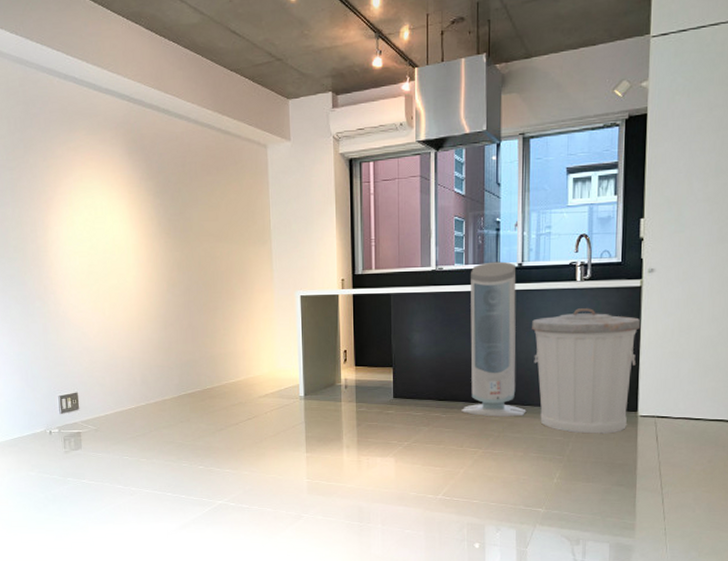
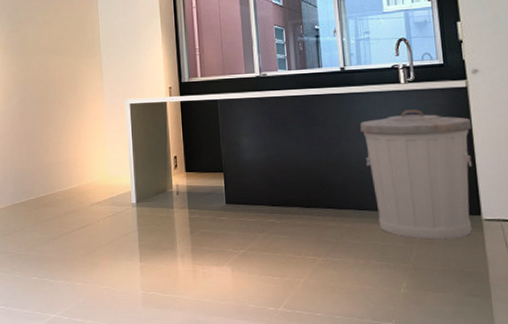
air purifier: present [461,261,527,417] -> none [294,66,364,222]

